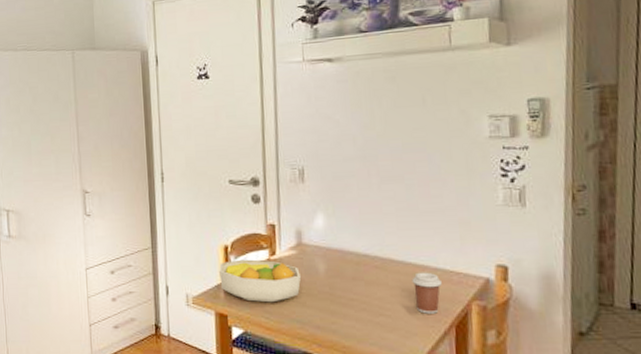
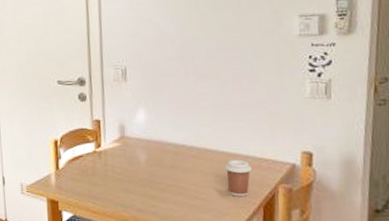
fruit bowl: present [219,259,301,303] -> none [50,151,124,190]

